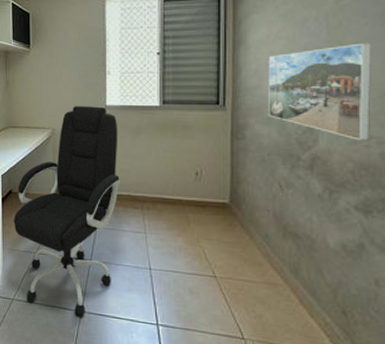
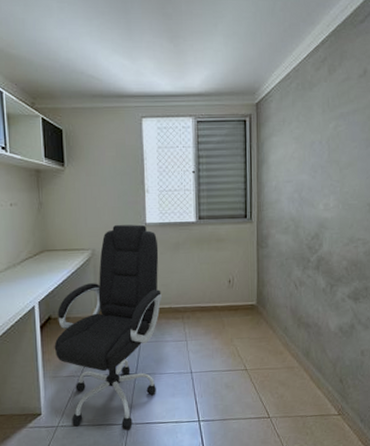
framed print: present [268,42,373,141] -> none [285,163,360,243]

